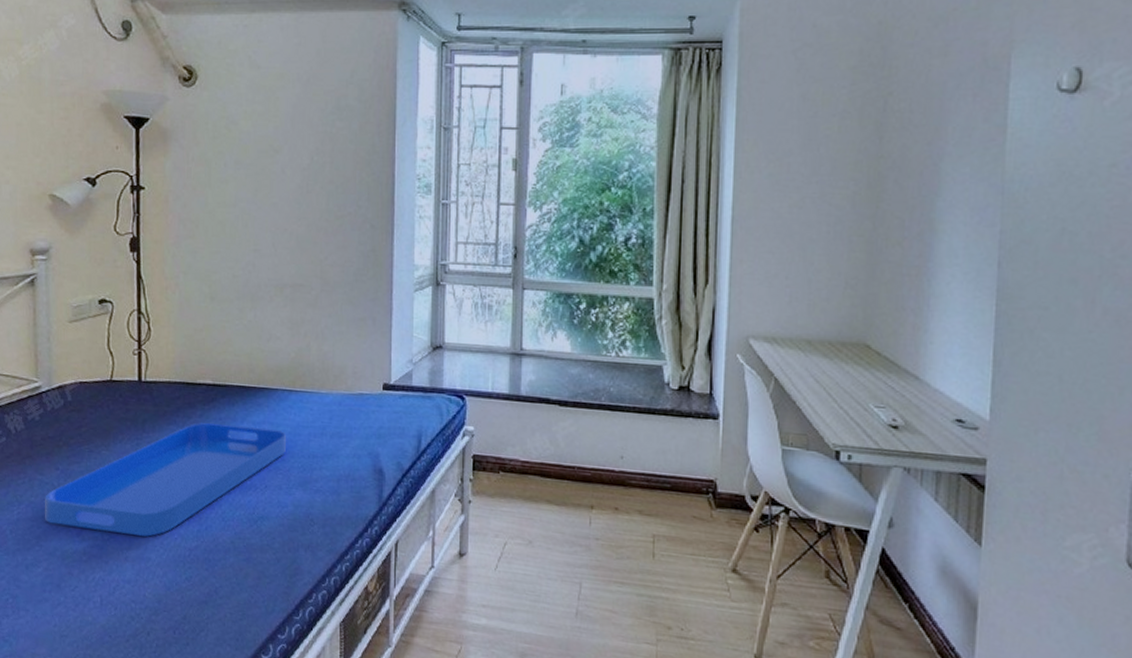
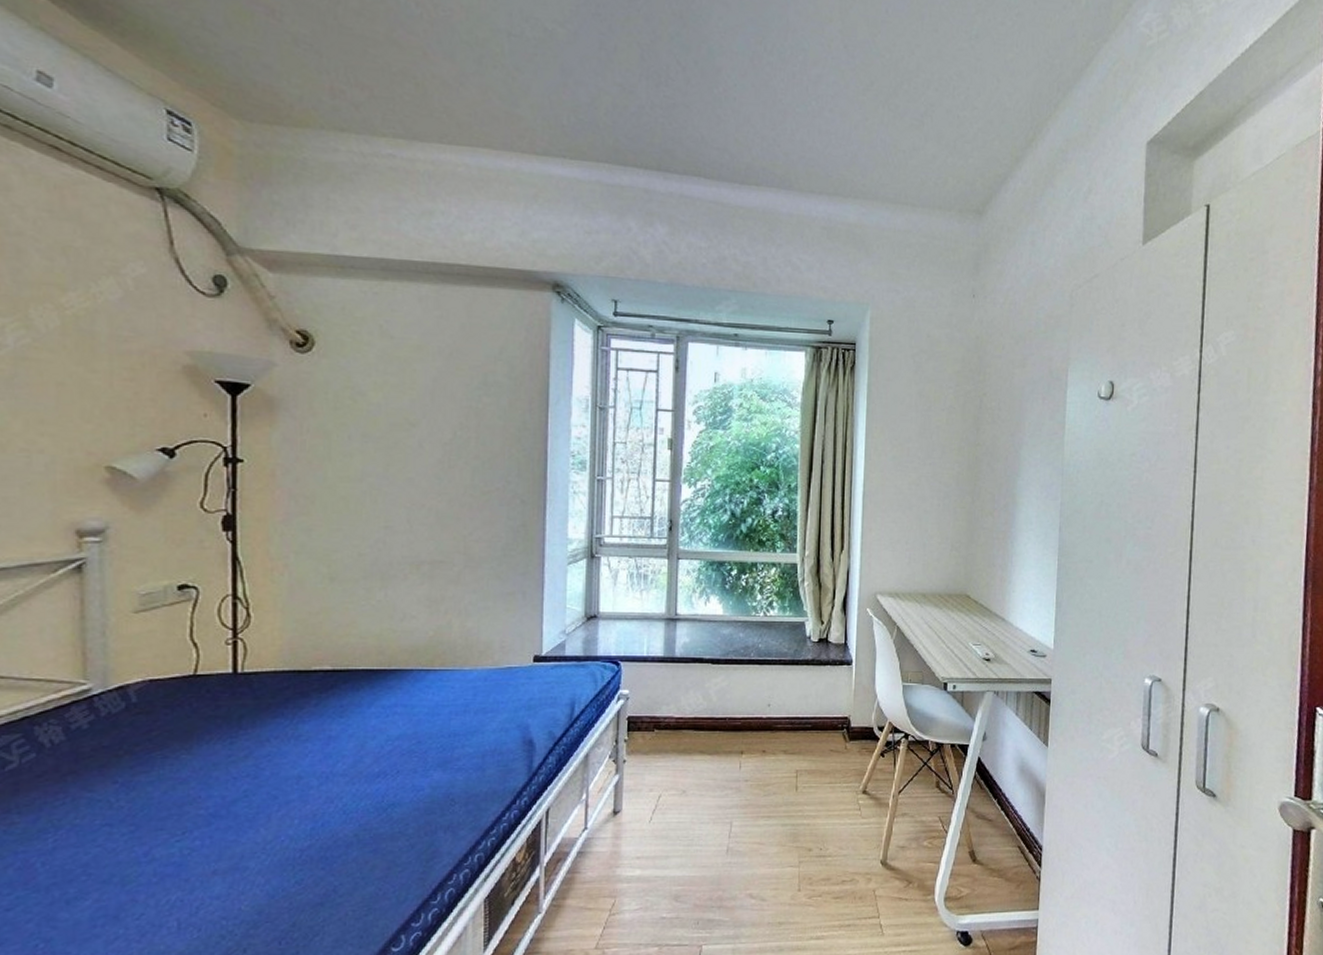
serving tray: present [44,422,286,537] -> none [95,711,422,847]

